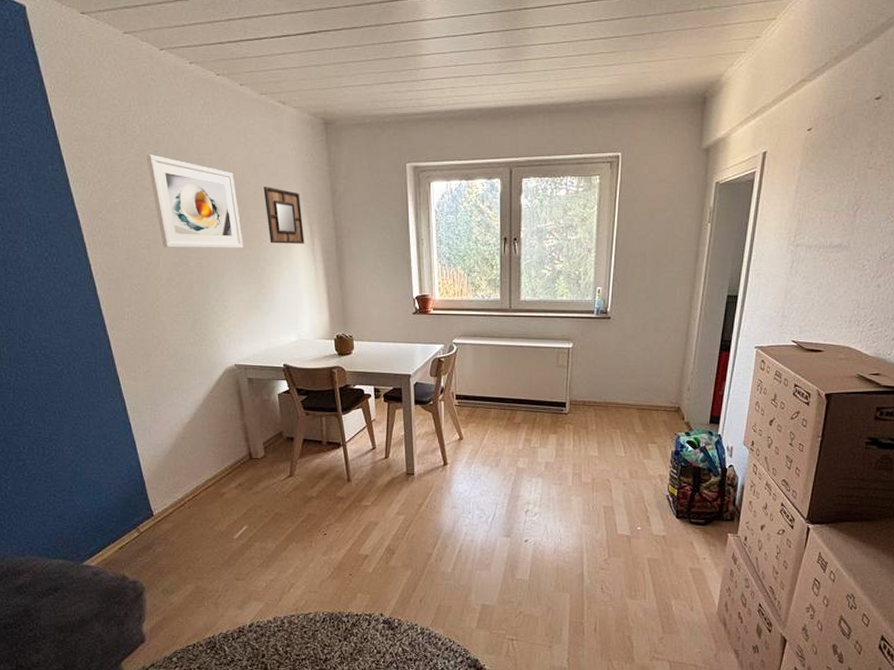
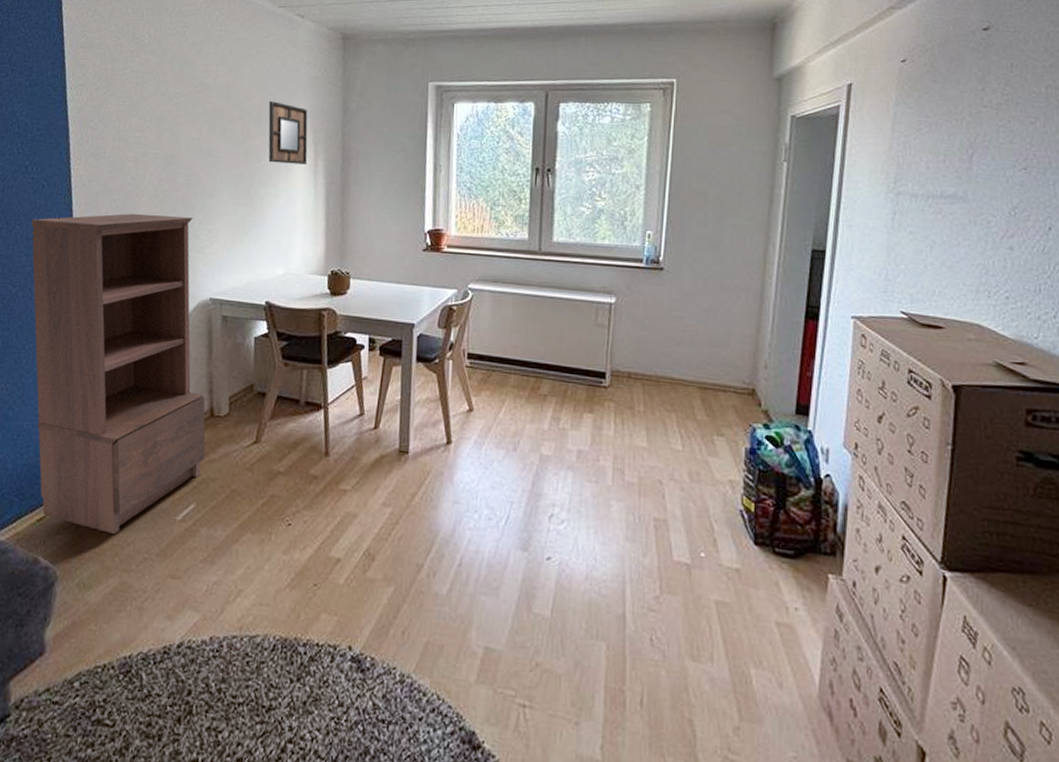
shelving unit: none [60,295,250,553] -> present [30,213,206,534]
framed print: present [146,154,243,248] -> none [150,64,239,166]

